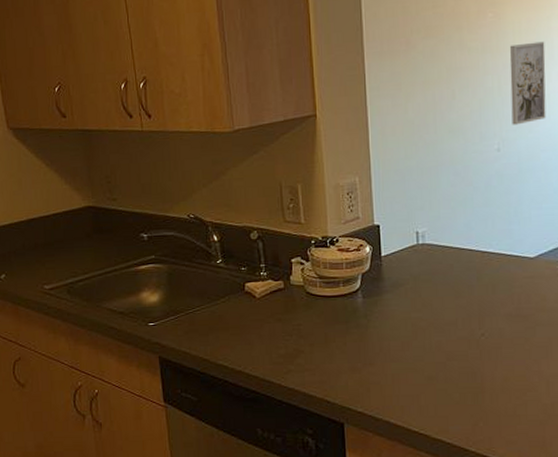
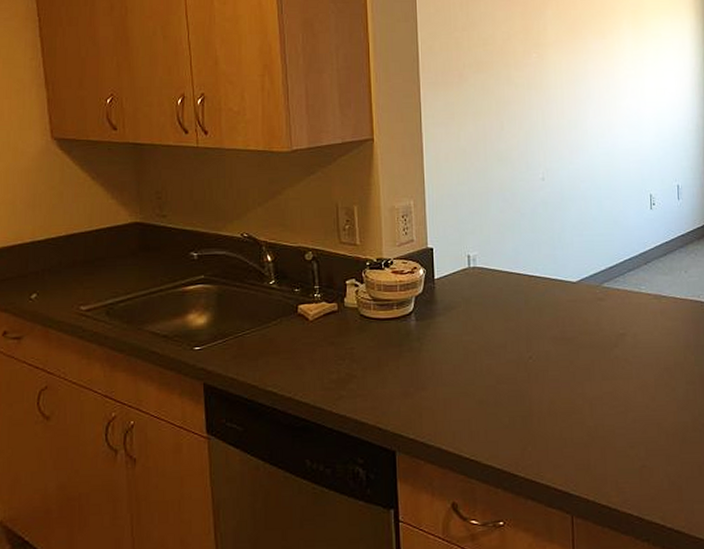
wall art: present [509,41,546,125] -> none [552,82,585,157]

